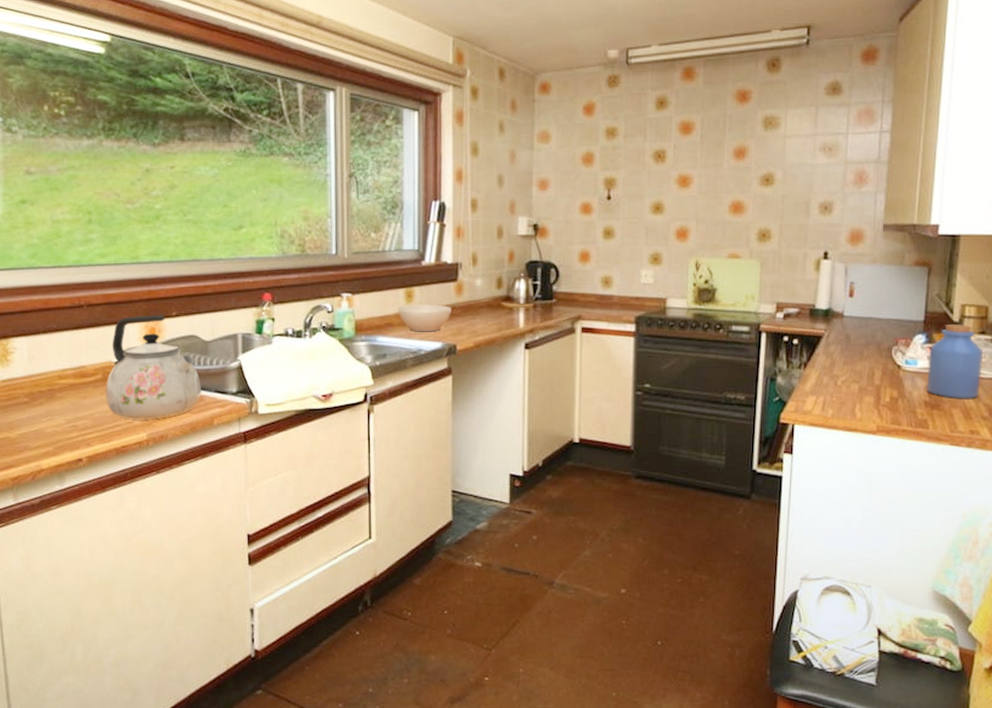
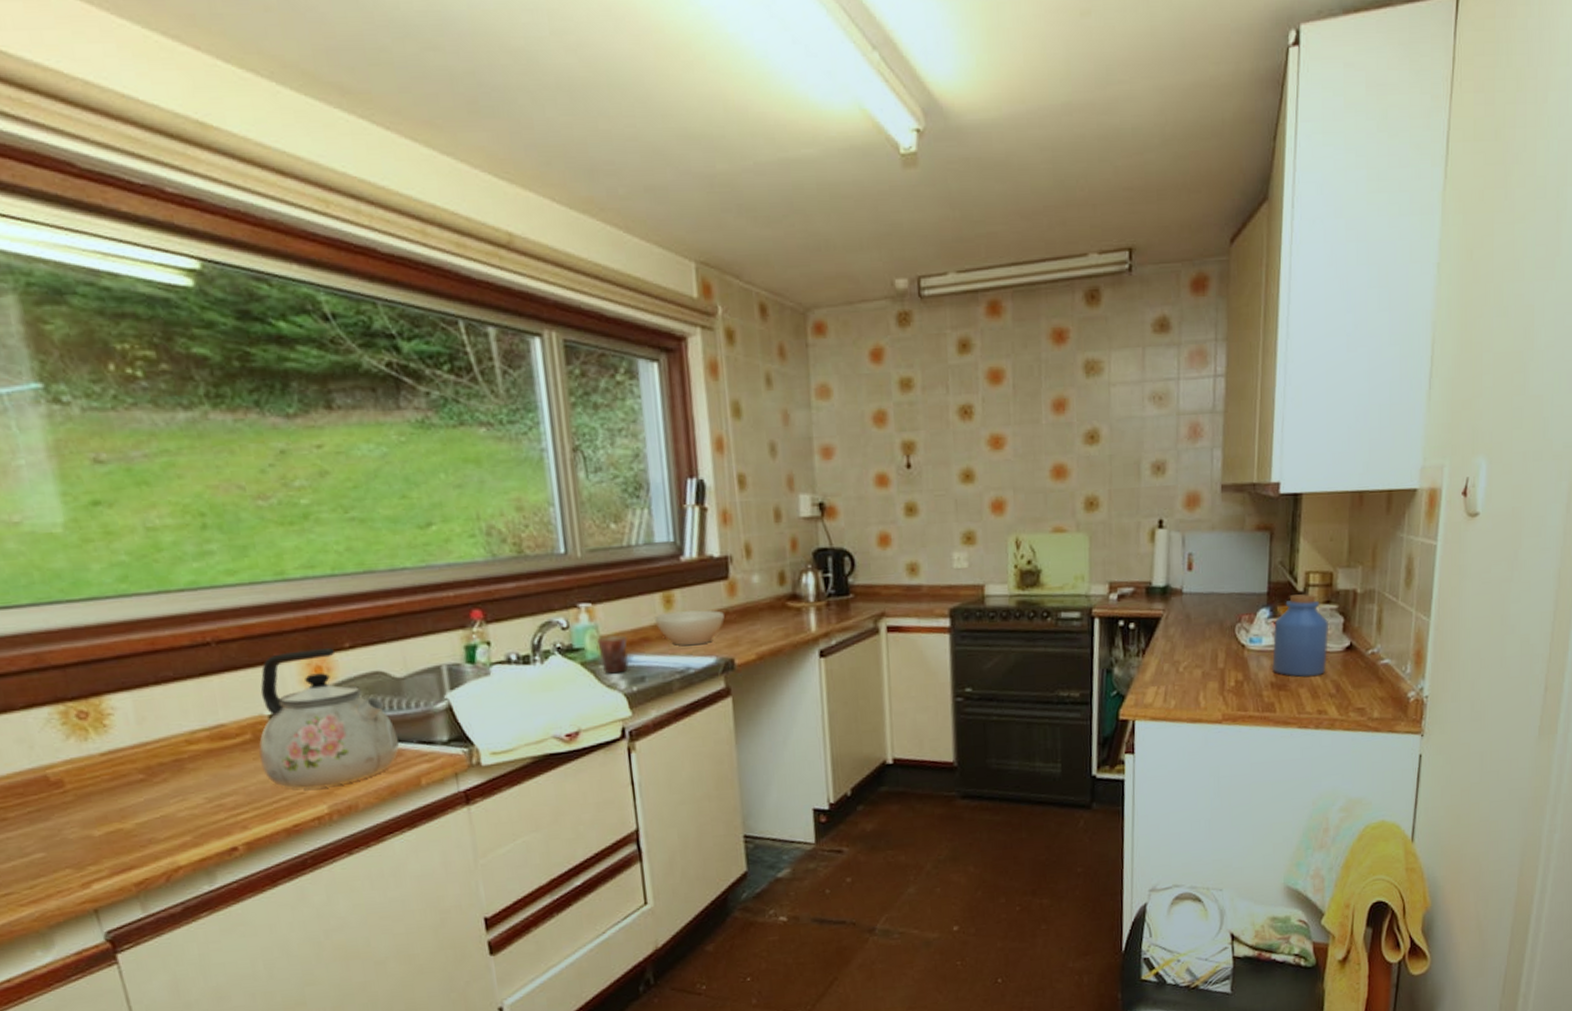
mug: none [352,320,377,350] -> present [596,635,629,674]

